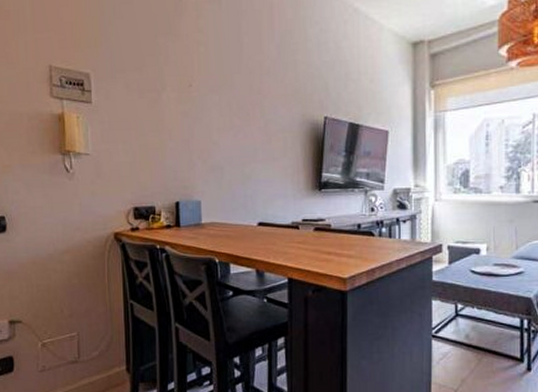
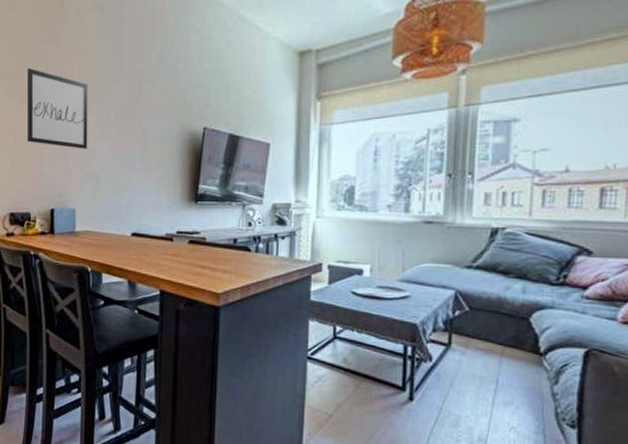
wall art: none [147,62,211,141] -> present [26,68,88,149]

